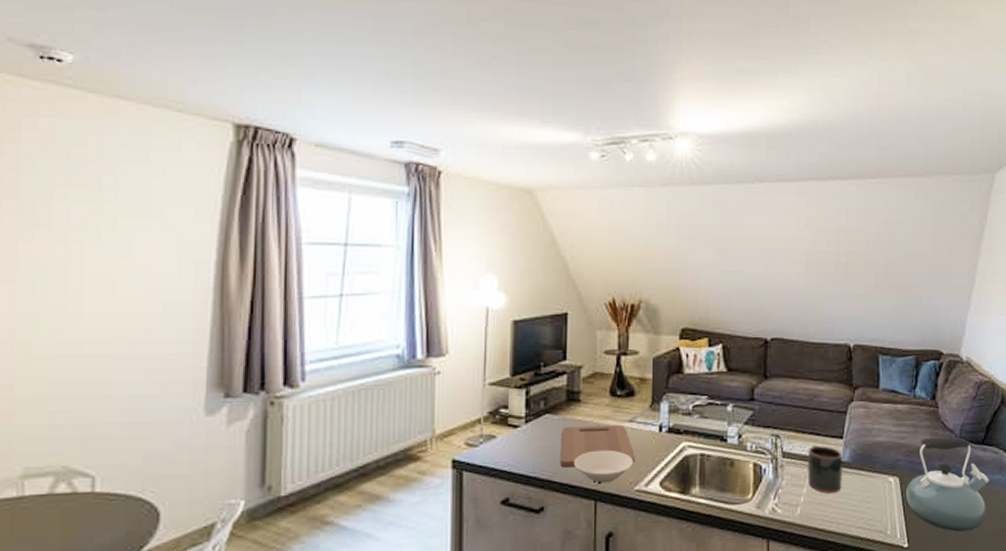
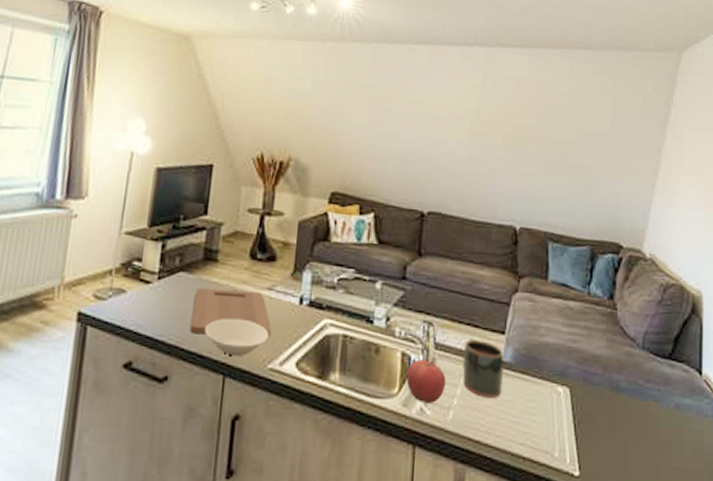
fruit: none [759,467,794,504] -> present [406,359,447,403]
kettle: present [906,436,990,532] -> none [577,344,679,465]

